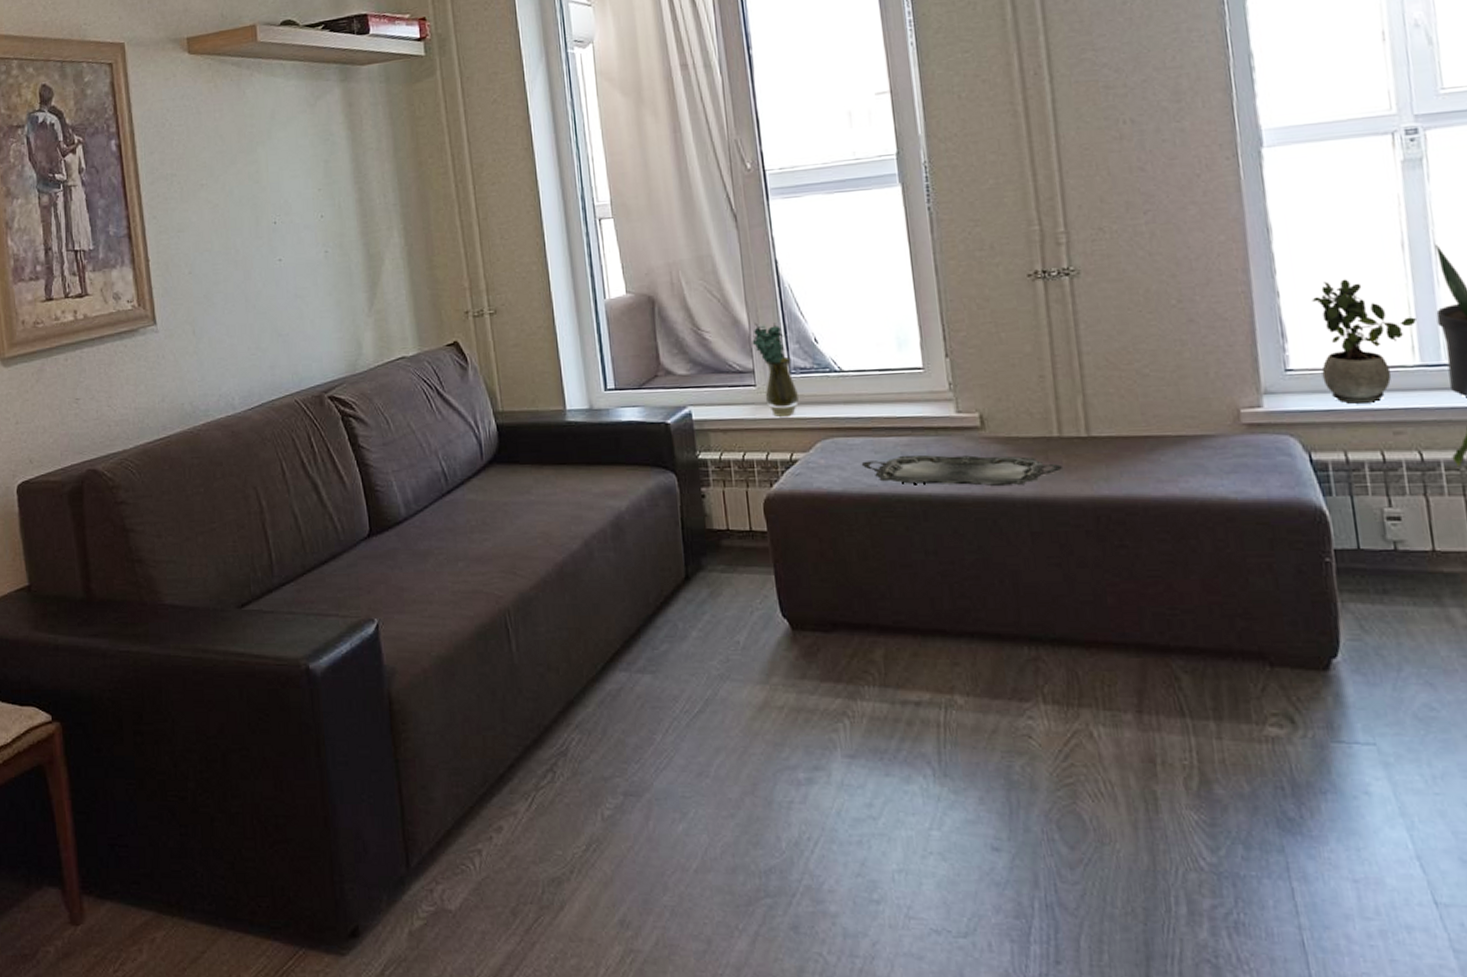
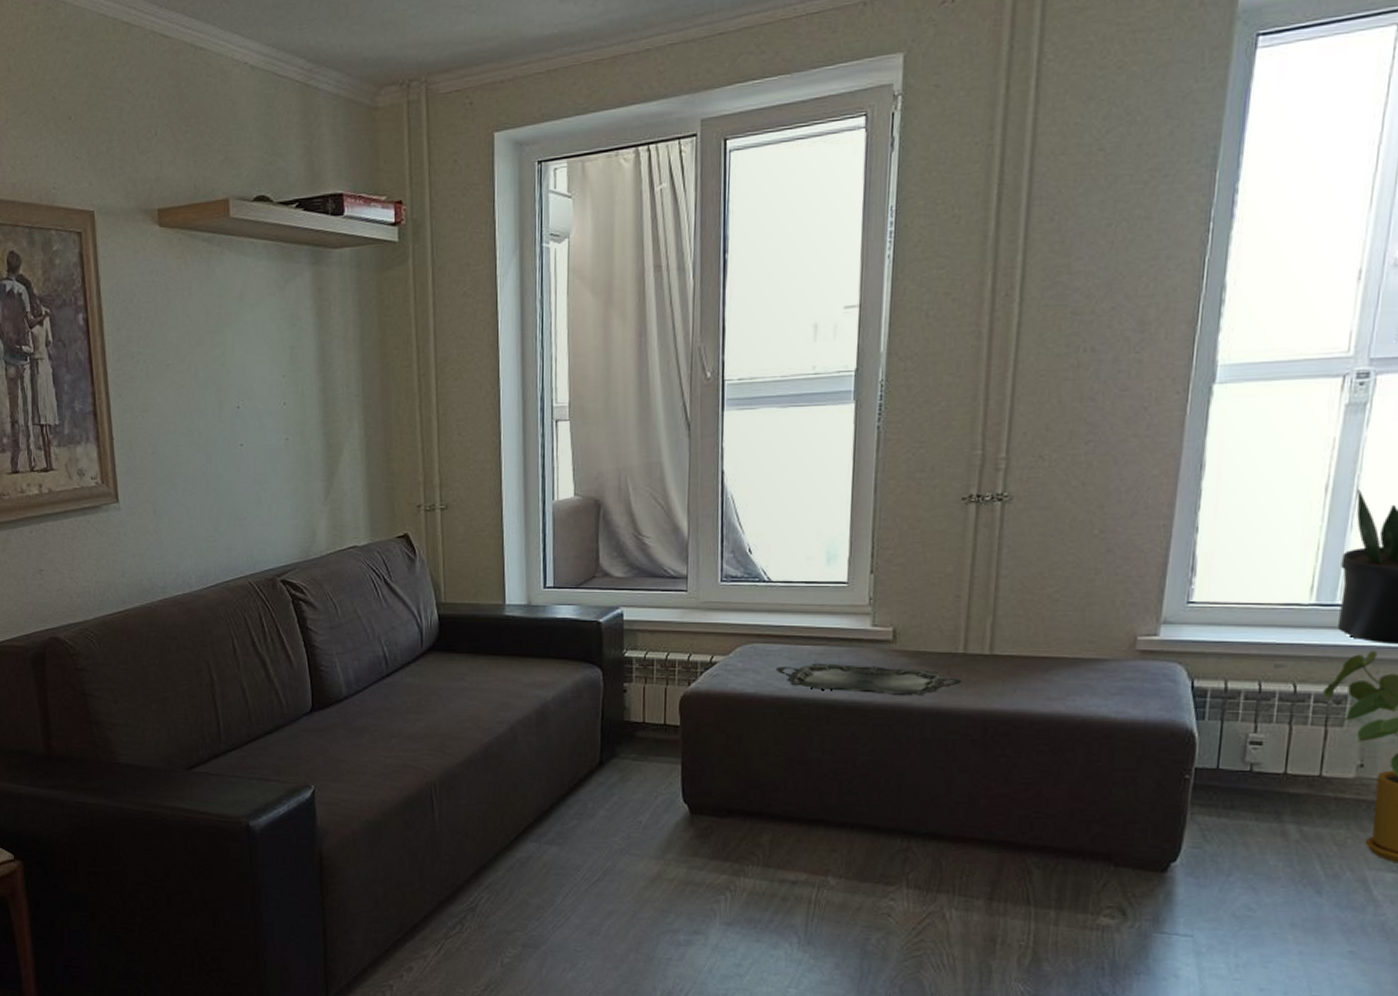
vase: present [752,323,799,417] -> none [689,531,726,621]
potted plant: present [1311,279,1417,404] -> none [1220,518,1322,637]

